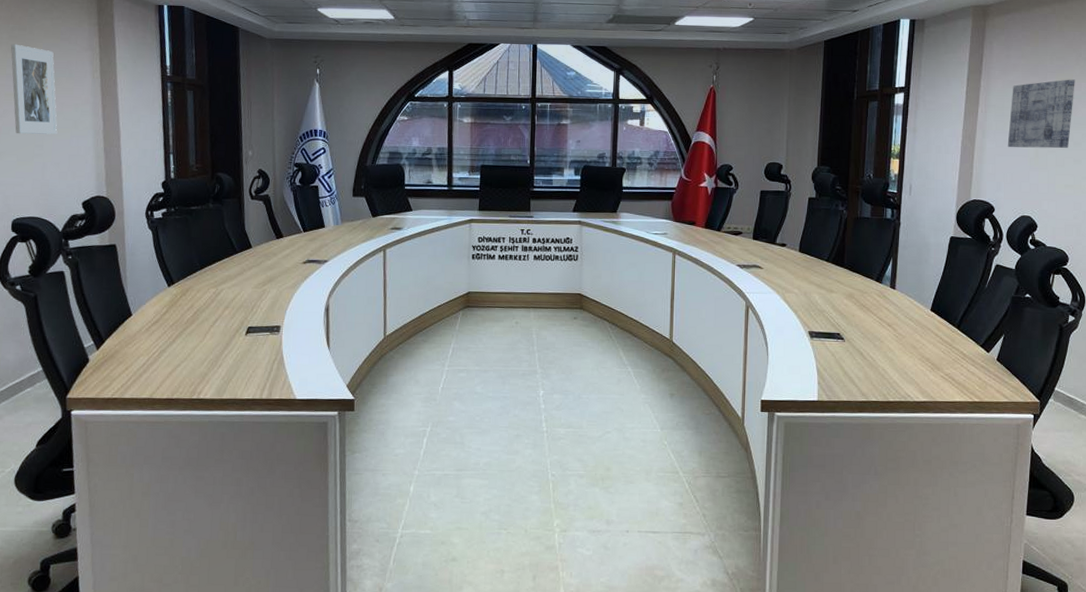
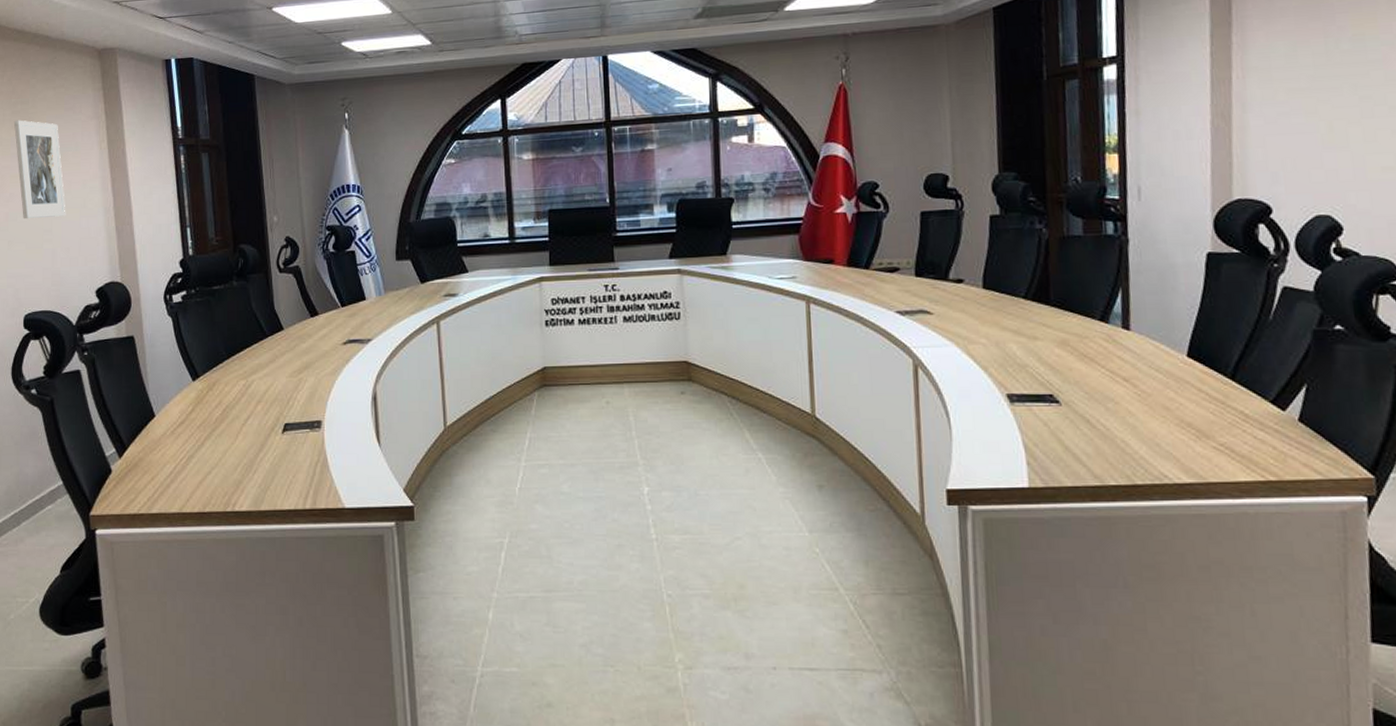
wall art: present [1007,79,1075,149] -> none [1282,18,1383,123]

